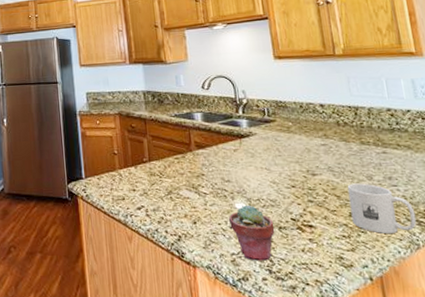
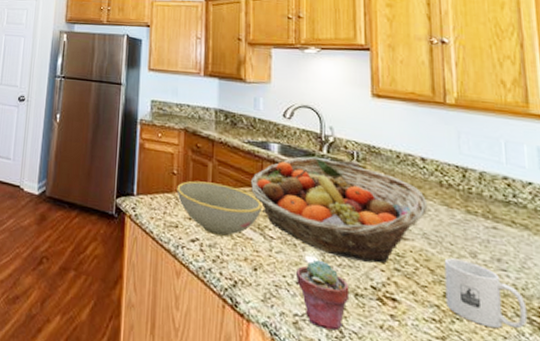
bowl: none [119,155,194,201] -> present [177,180,263,237]
fruit basket: none [181,119,330,200] -> present [250,157,428,264]

